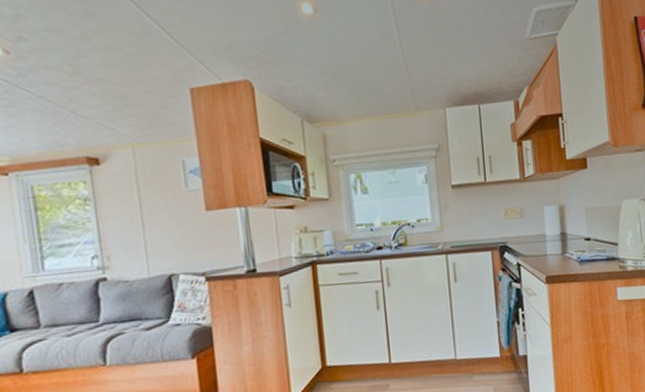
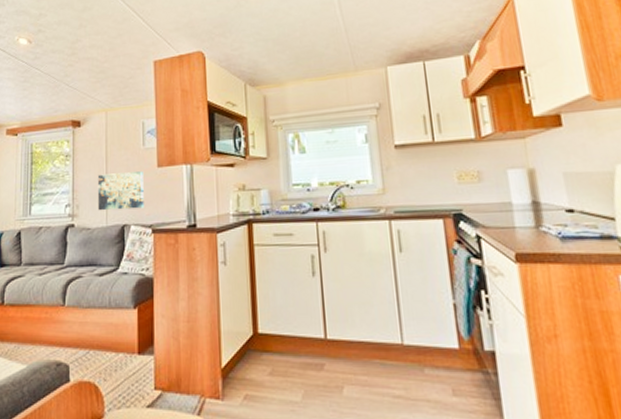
wall art: none [130,216,194,262] -> present [97,171,144,211]

